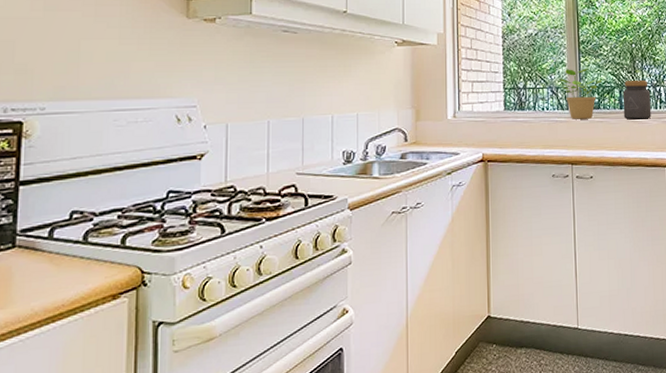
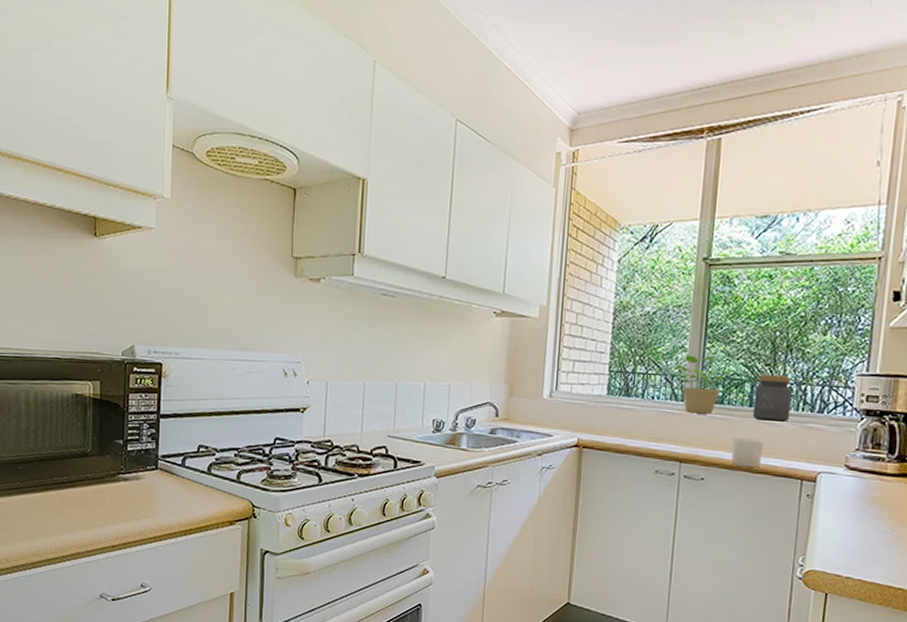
mug: none [611,135,636,162] -> present [731,436,764,468]

